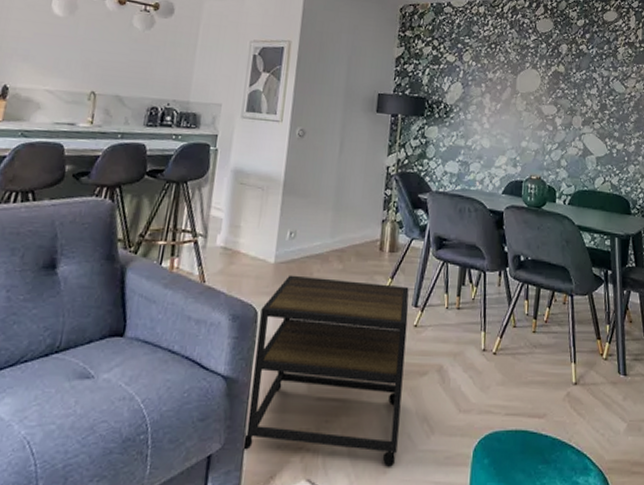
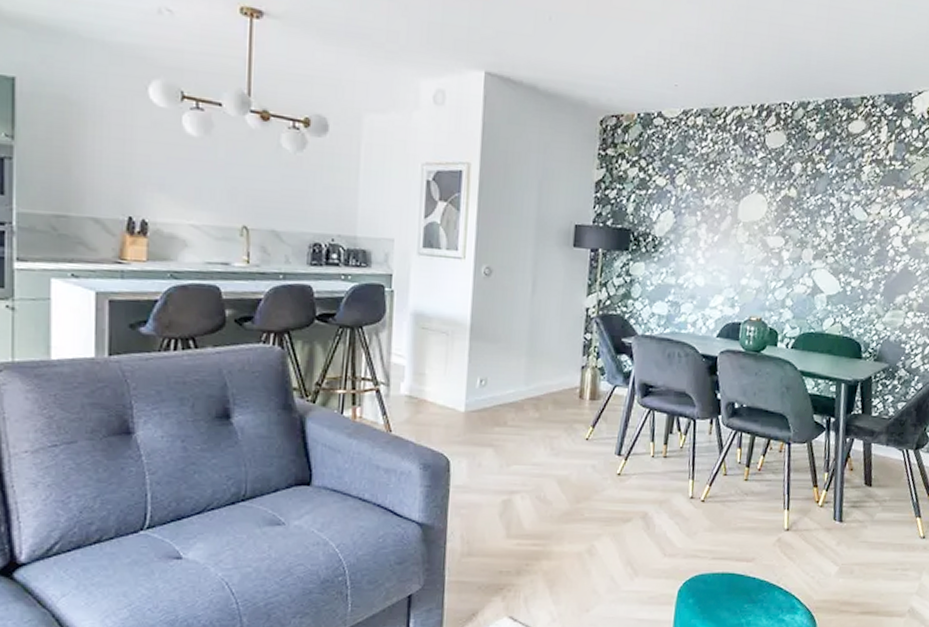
side table: present [243,275,409,467] -> none [442,423,612,606]

